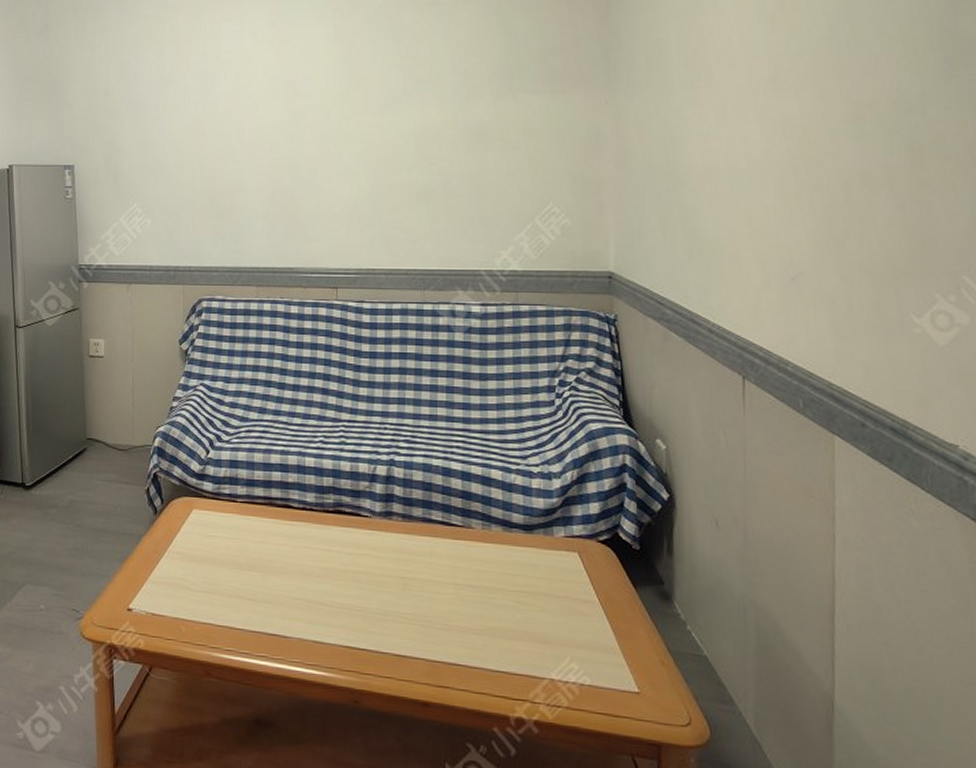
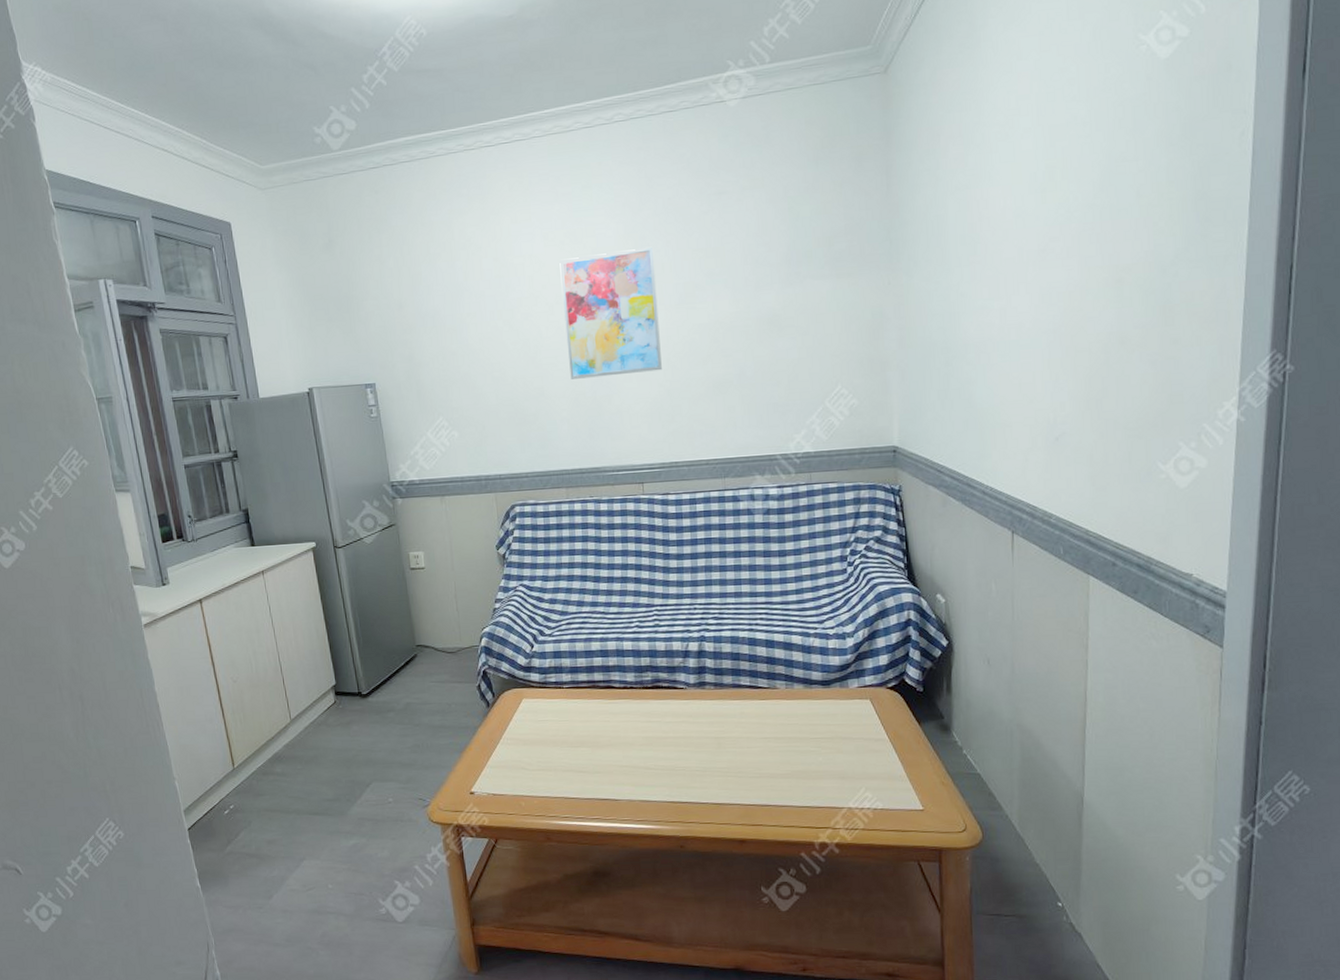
wall art: none [267,51,364,176] -> present [559,246,662,379]

